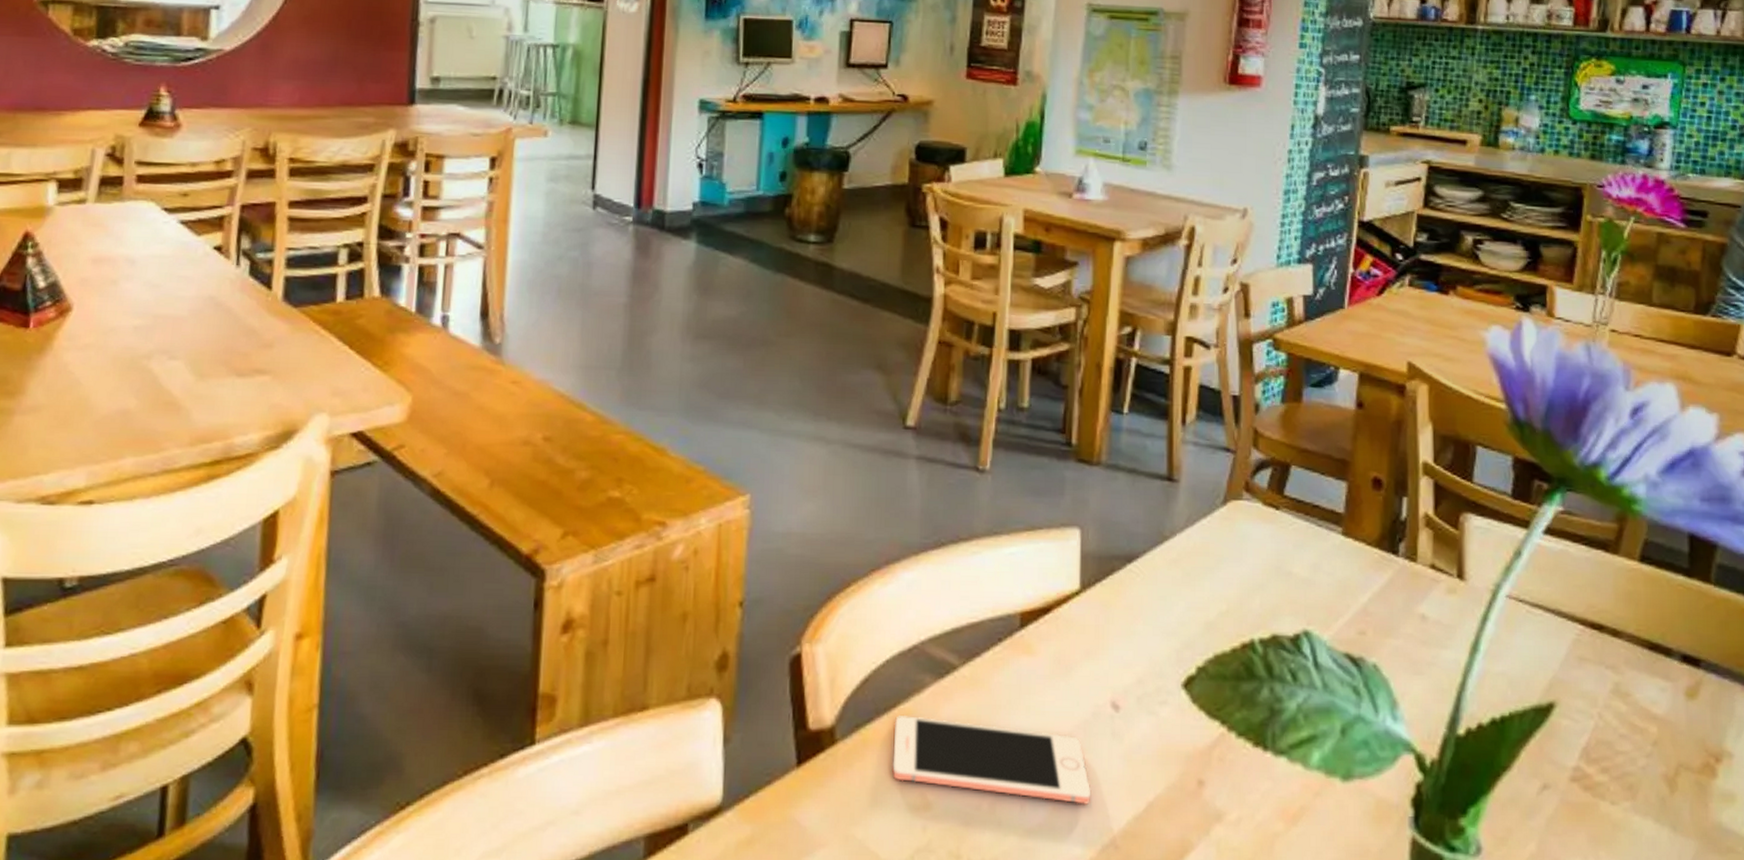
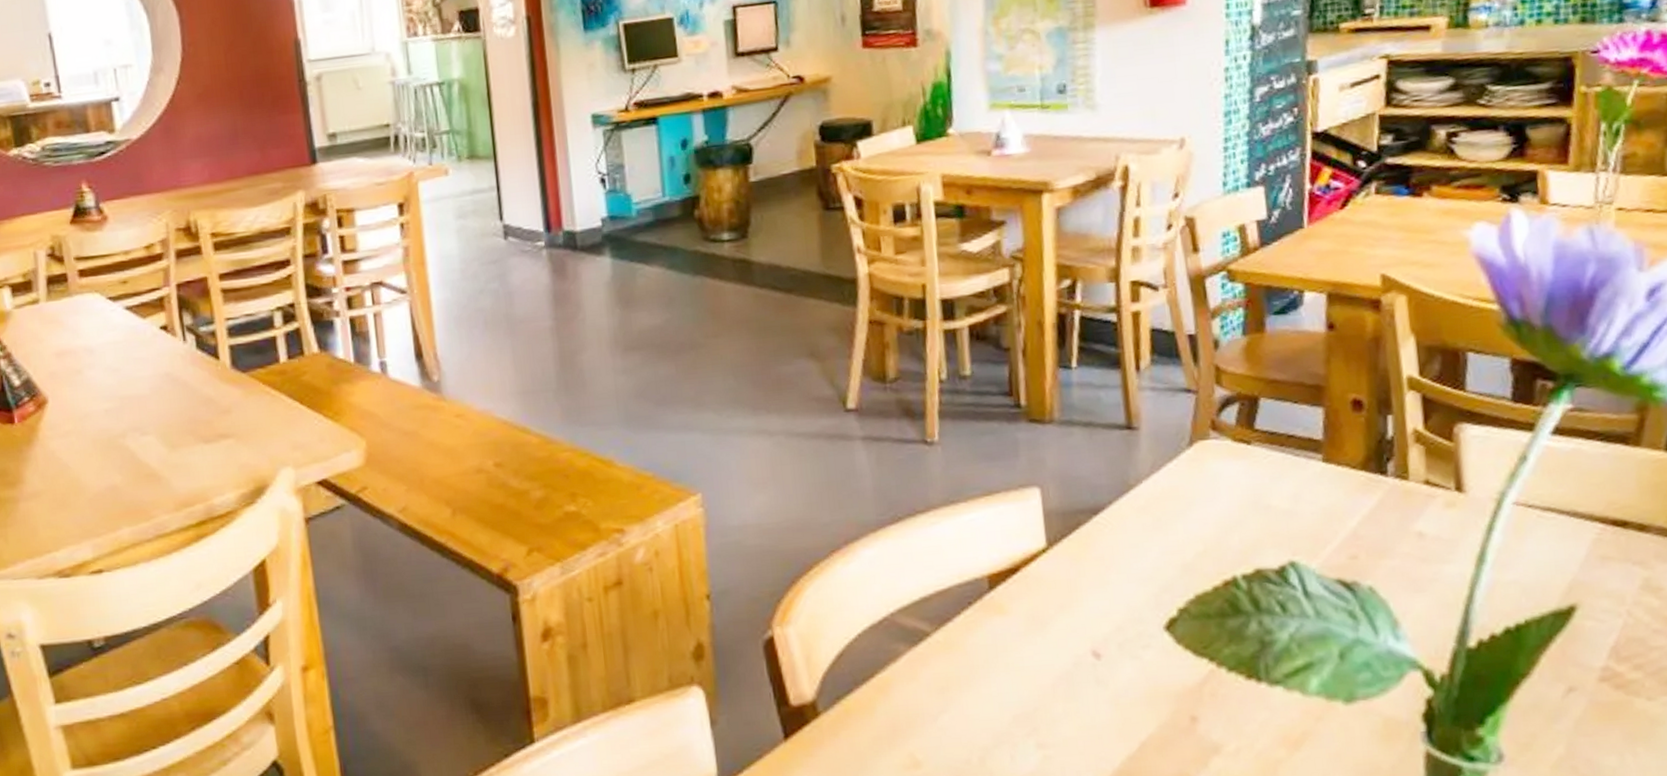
cell phone: present [892,716,1091,805] -> none [875,683,1081,750]

